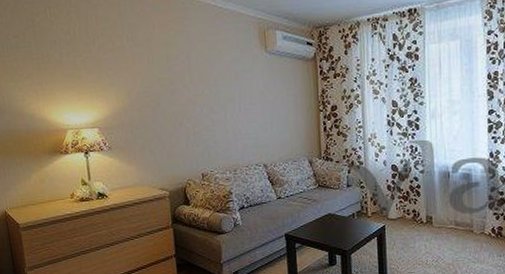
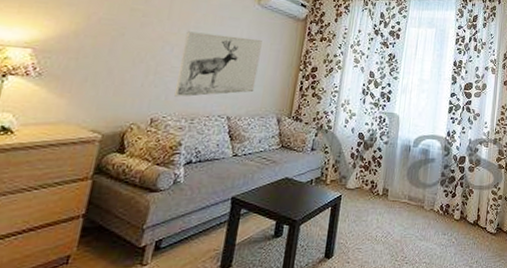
wall art: none [209,86,282,152] -> present [174,31,262,97]

